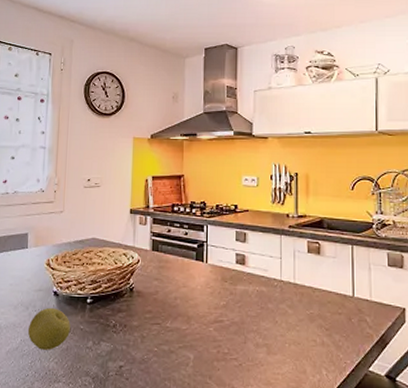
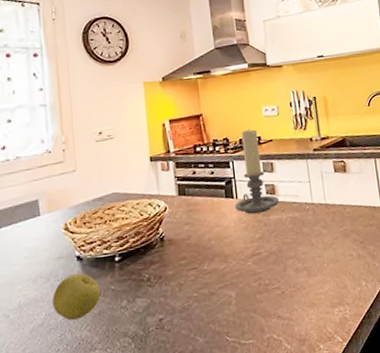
candle holder: none [203,196,248,281] -> present [234,129,279,215]

